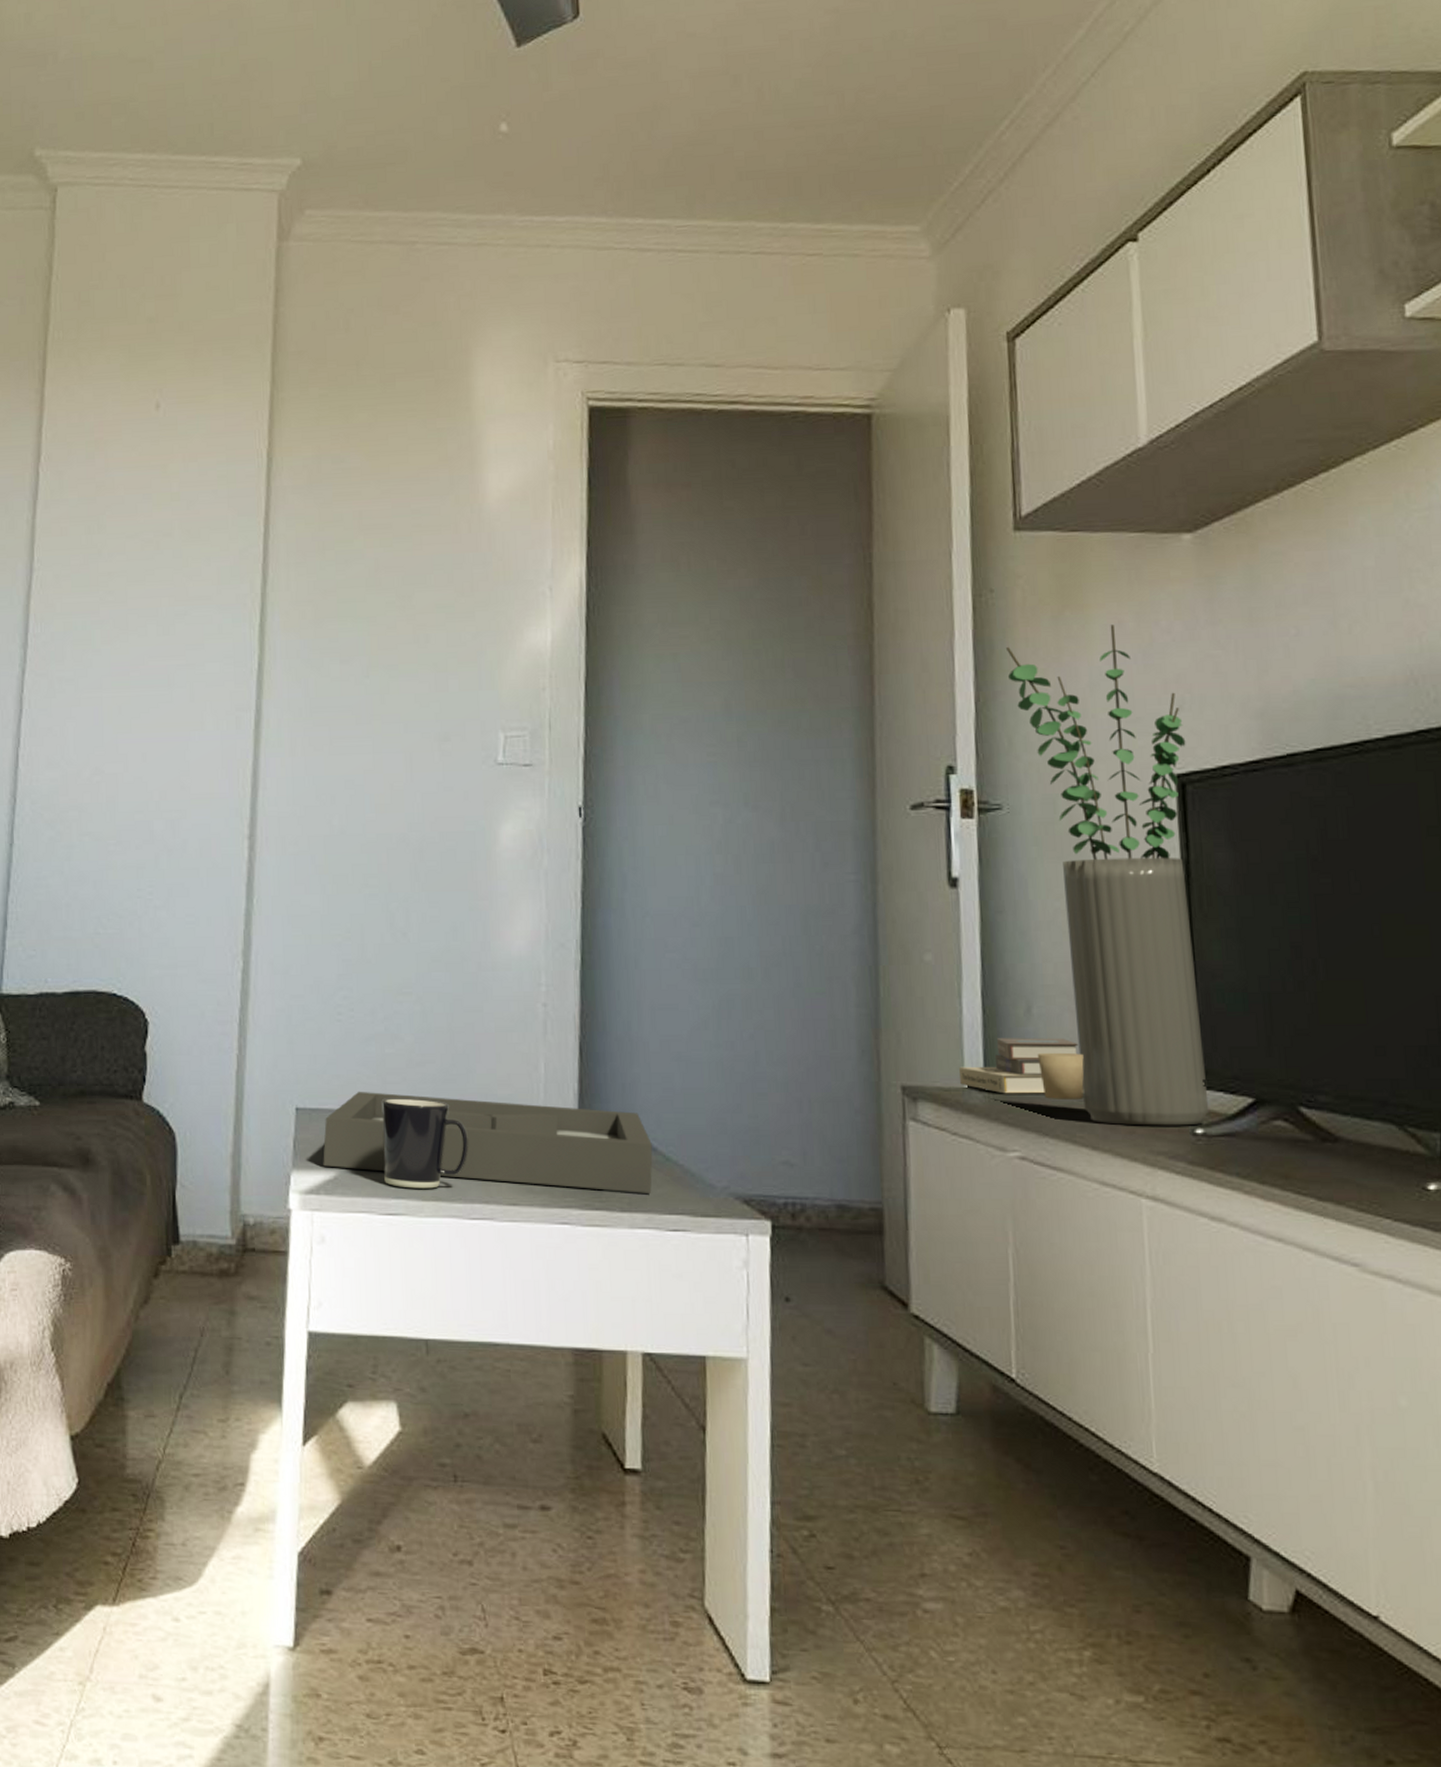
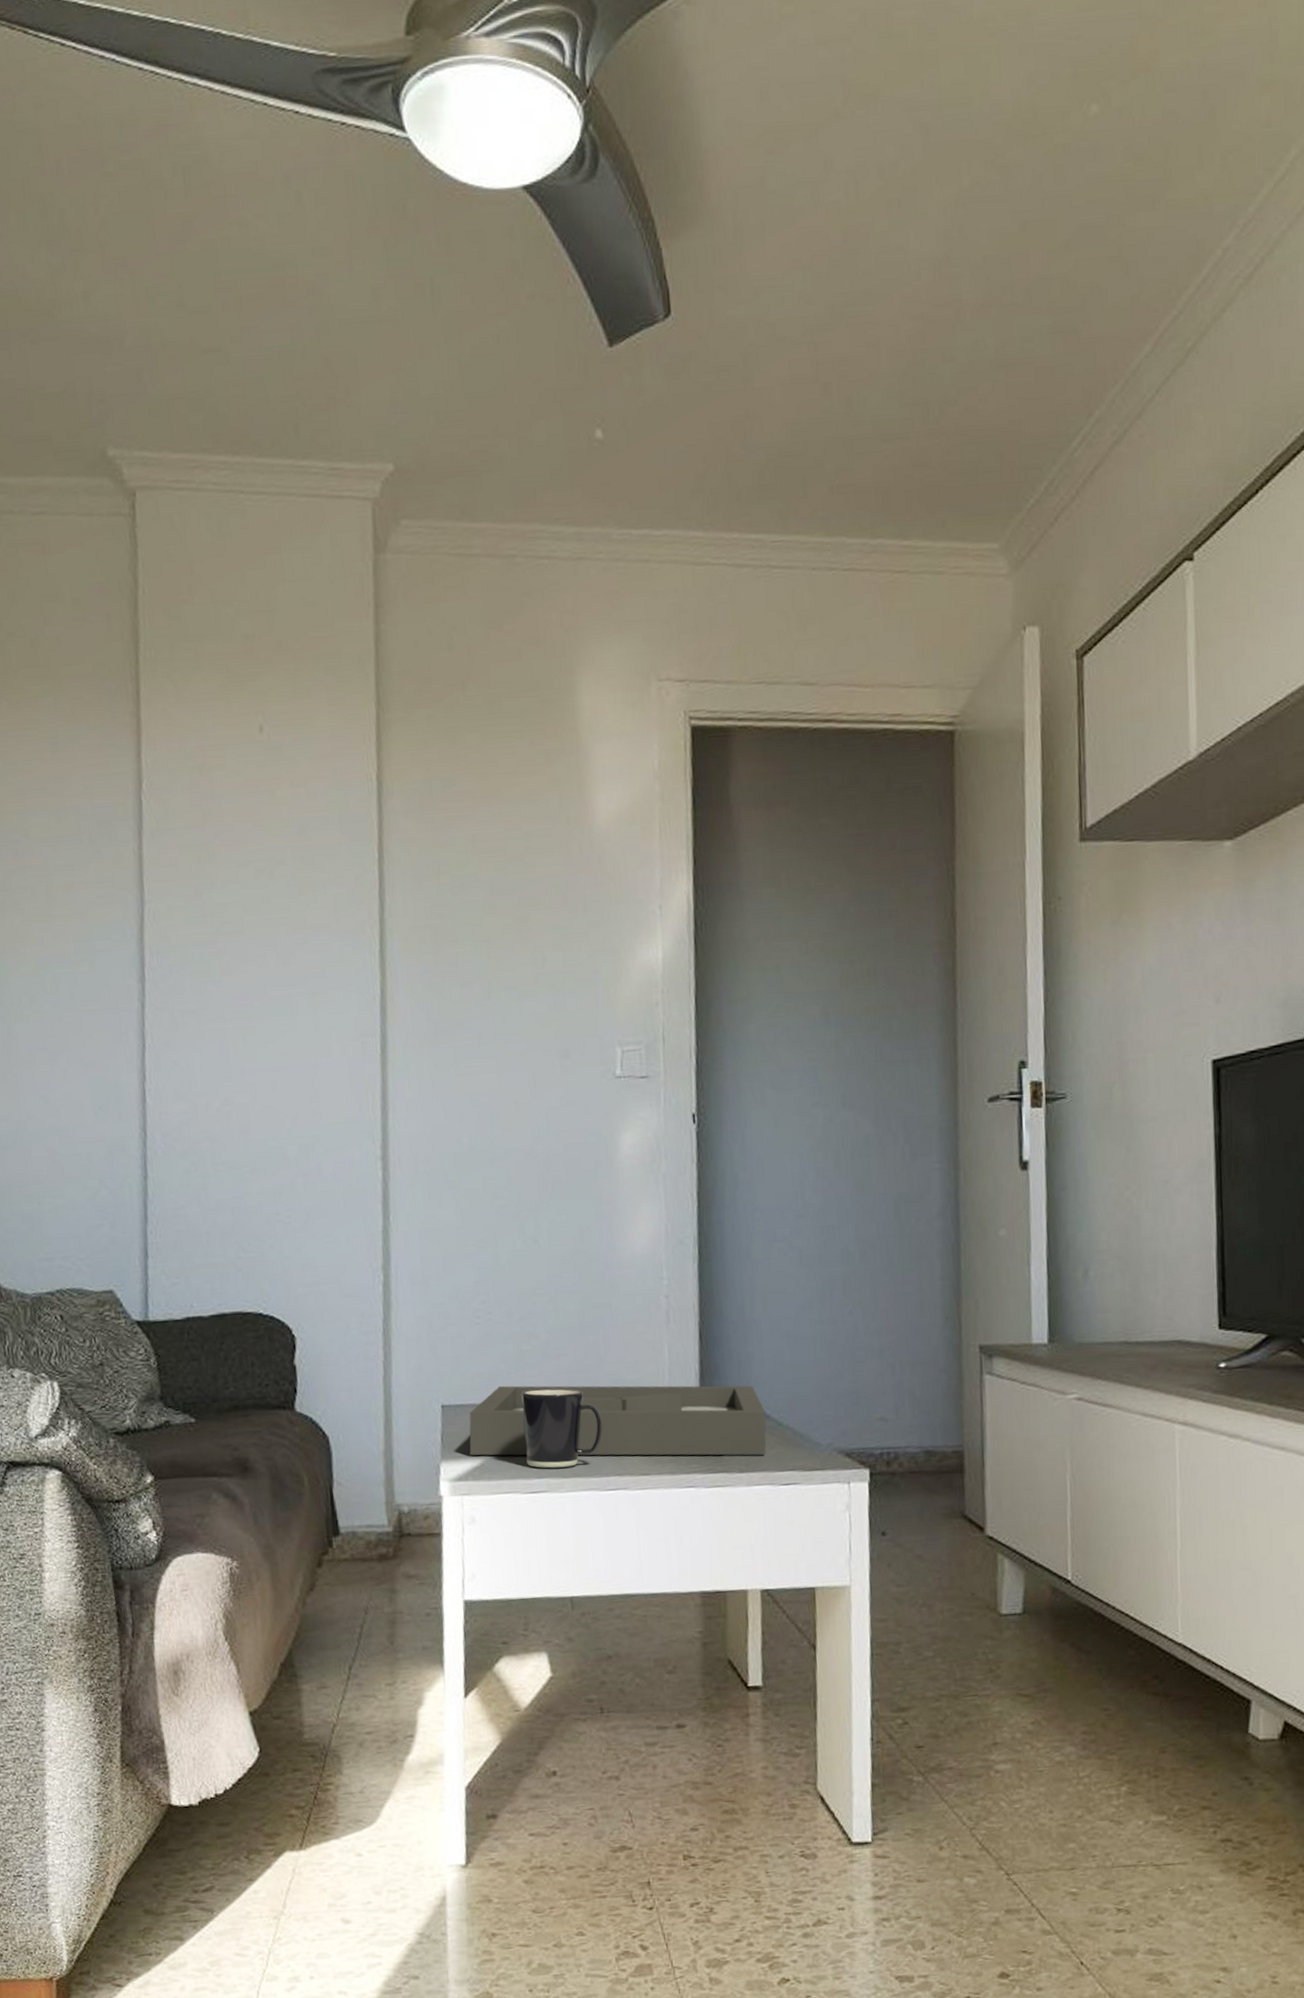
books: present [959,1037,1083,1094] -> none [1028,1294,1130,1346]
vase: present [1005,625,1210,1126] -> none [1071,927,1231,1365]
candle: present [1037,1052,1084,1101] -> none [1093,1307,1131,1348]

